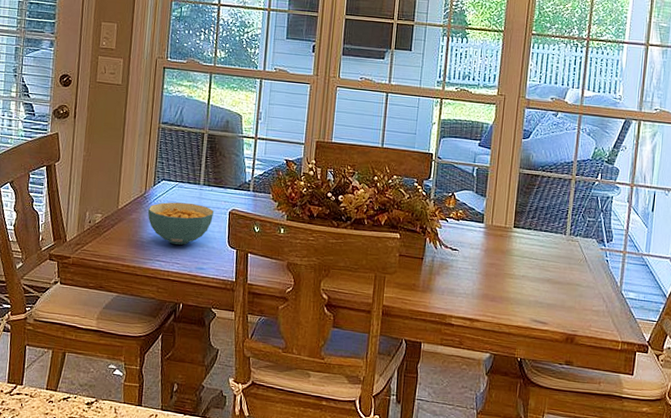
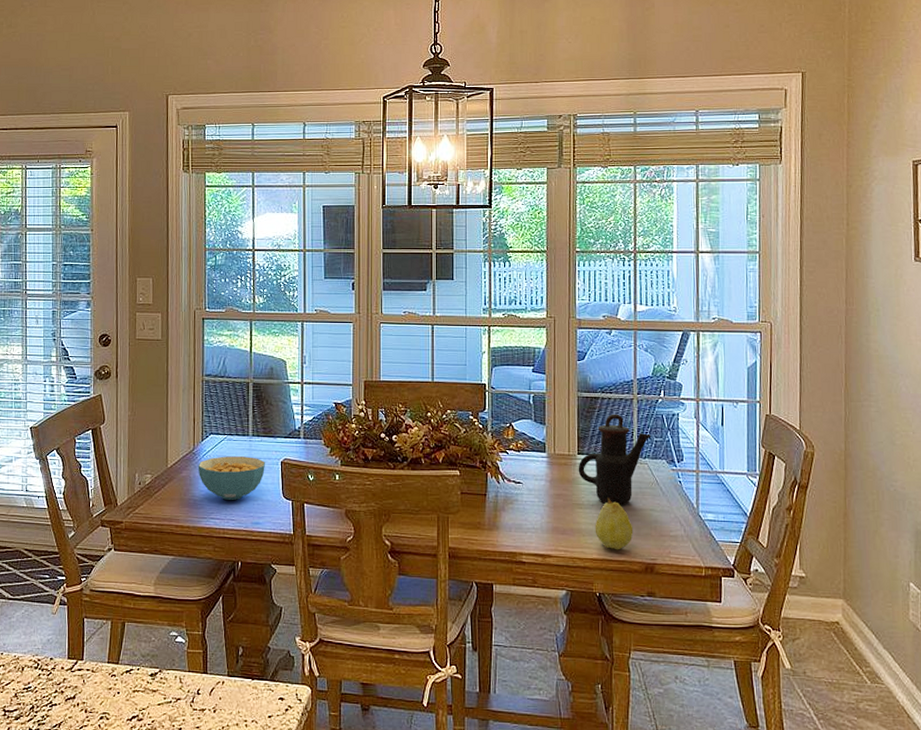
teapot: none [512,192,585,279] -> present [578,414,652,505]
fruit: none [522,270,559,320] -> present [595,498,634,550]

